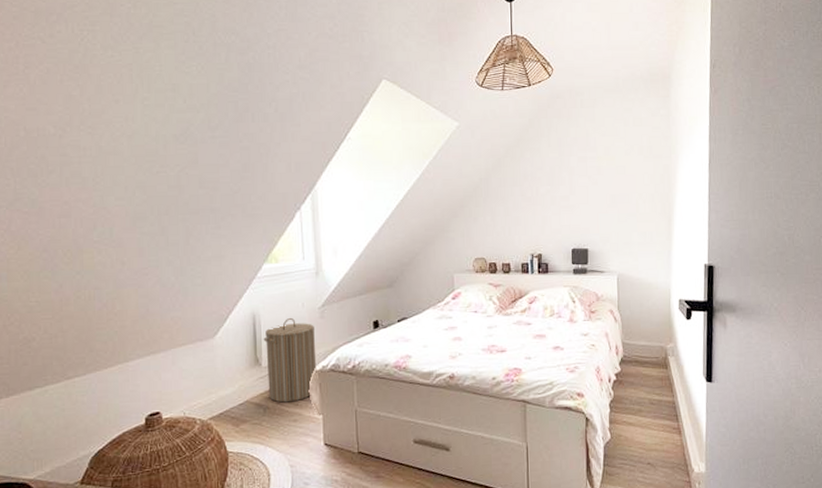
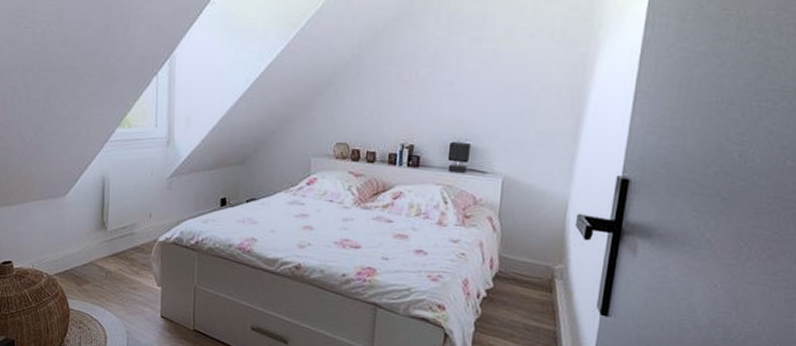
laundry hamper: present [263,317,317,403] -> none [110,184,161,270]

